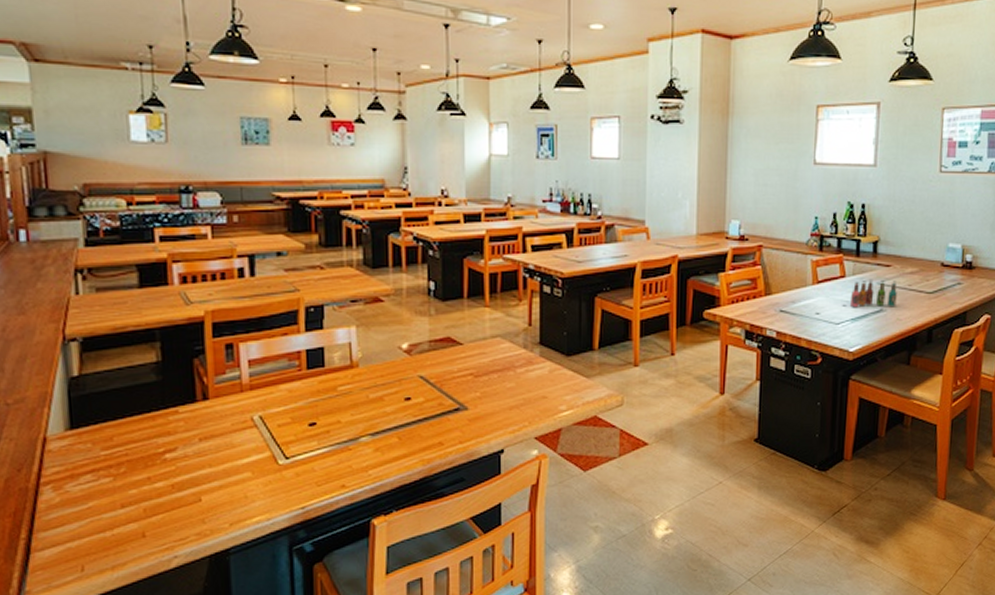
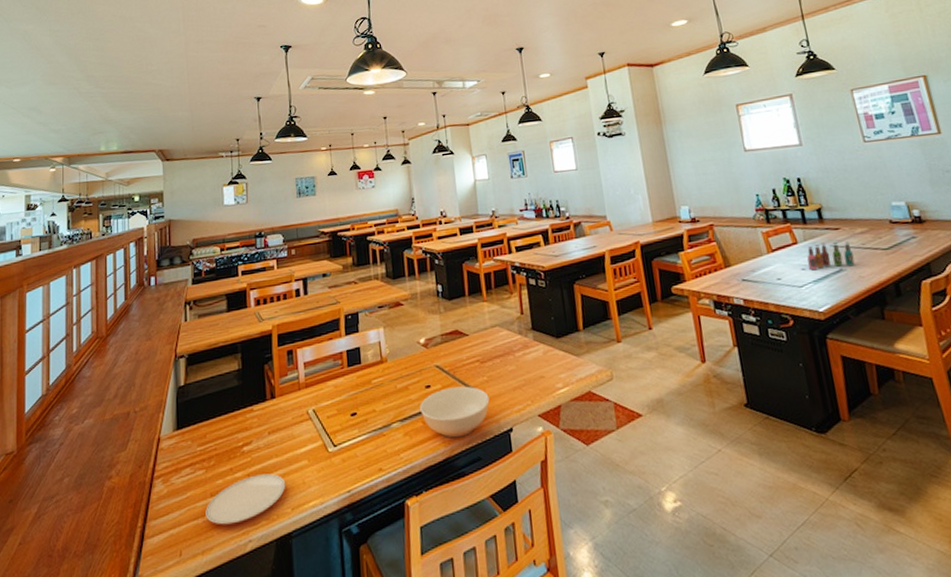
plate: none [115,485,223,539] -> present [205,473,286,525]
bowl: none [396,401,481,457] -> present [420,386,490,438]

